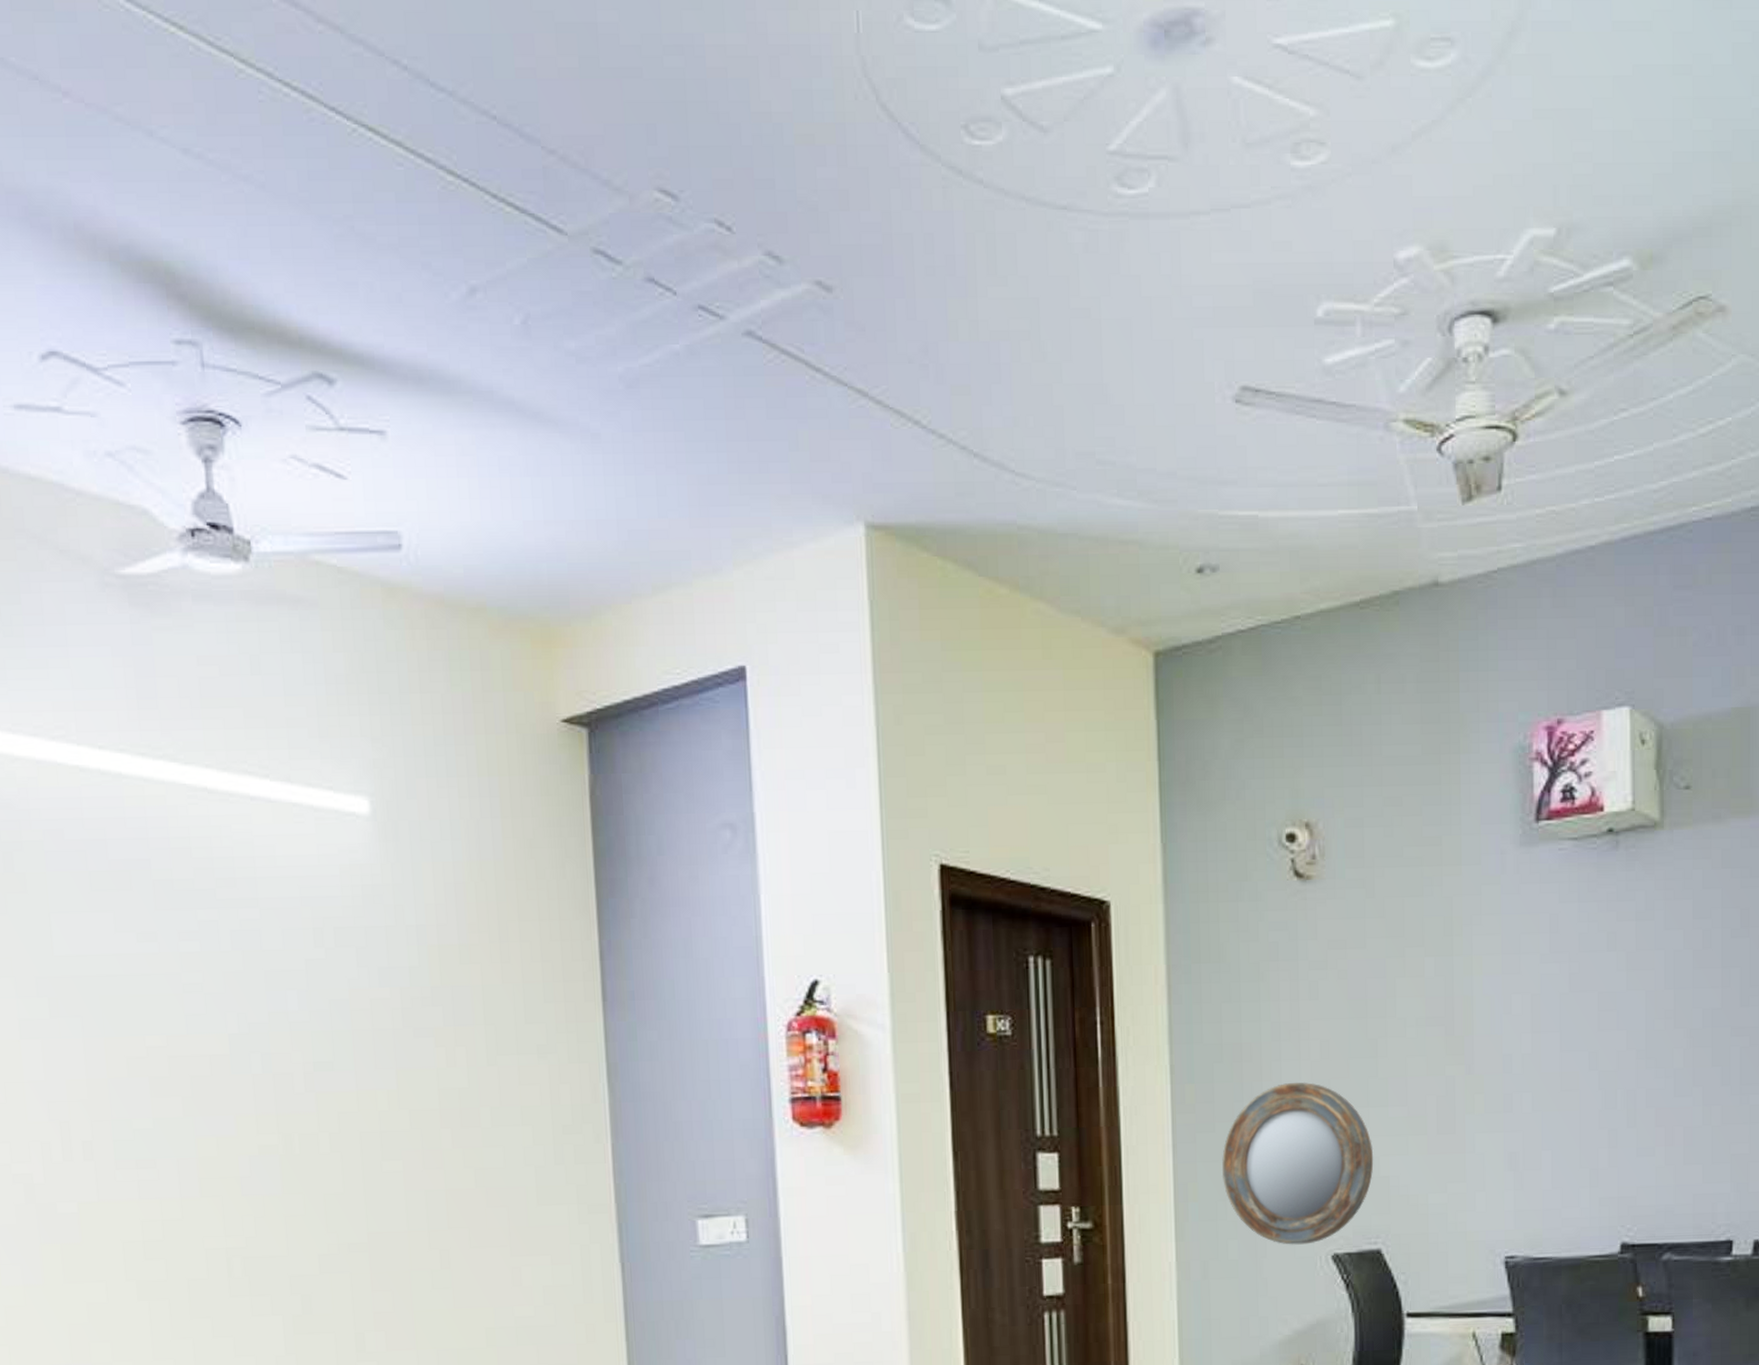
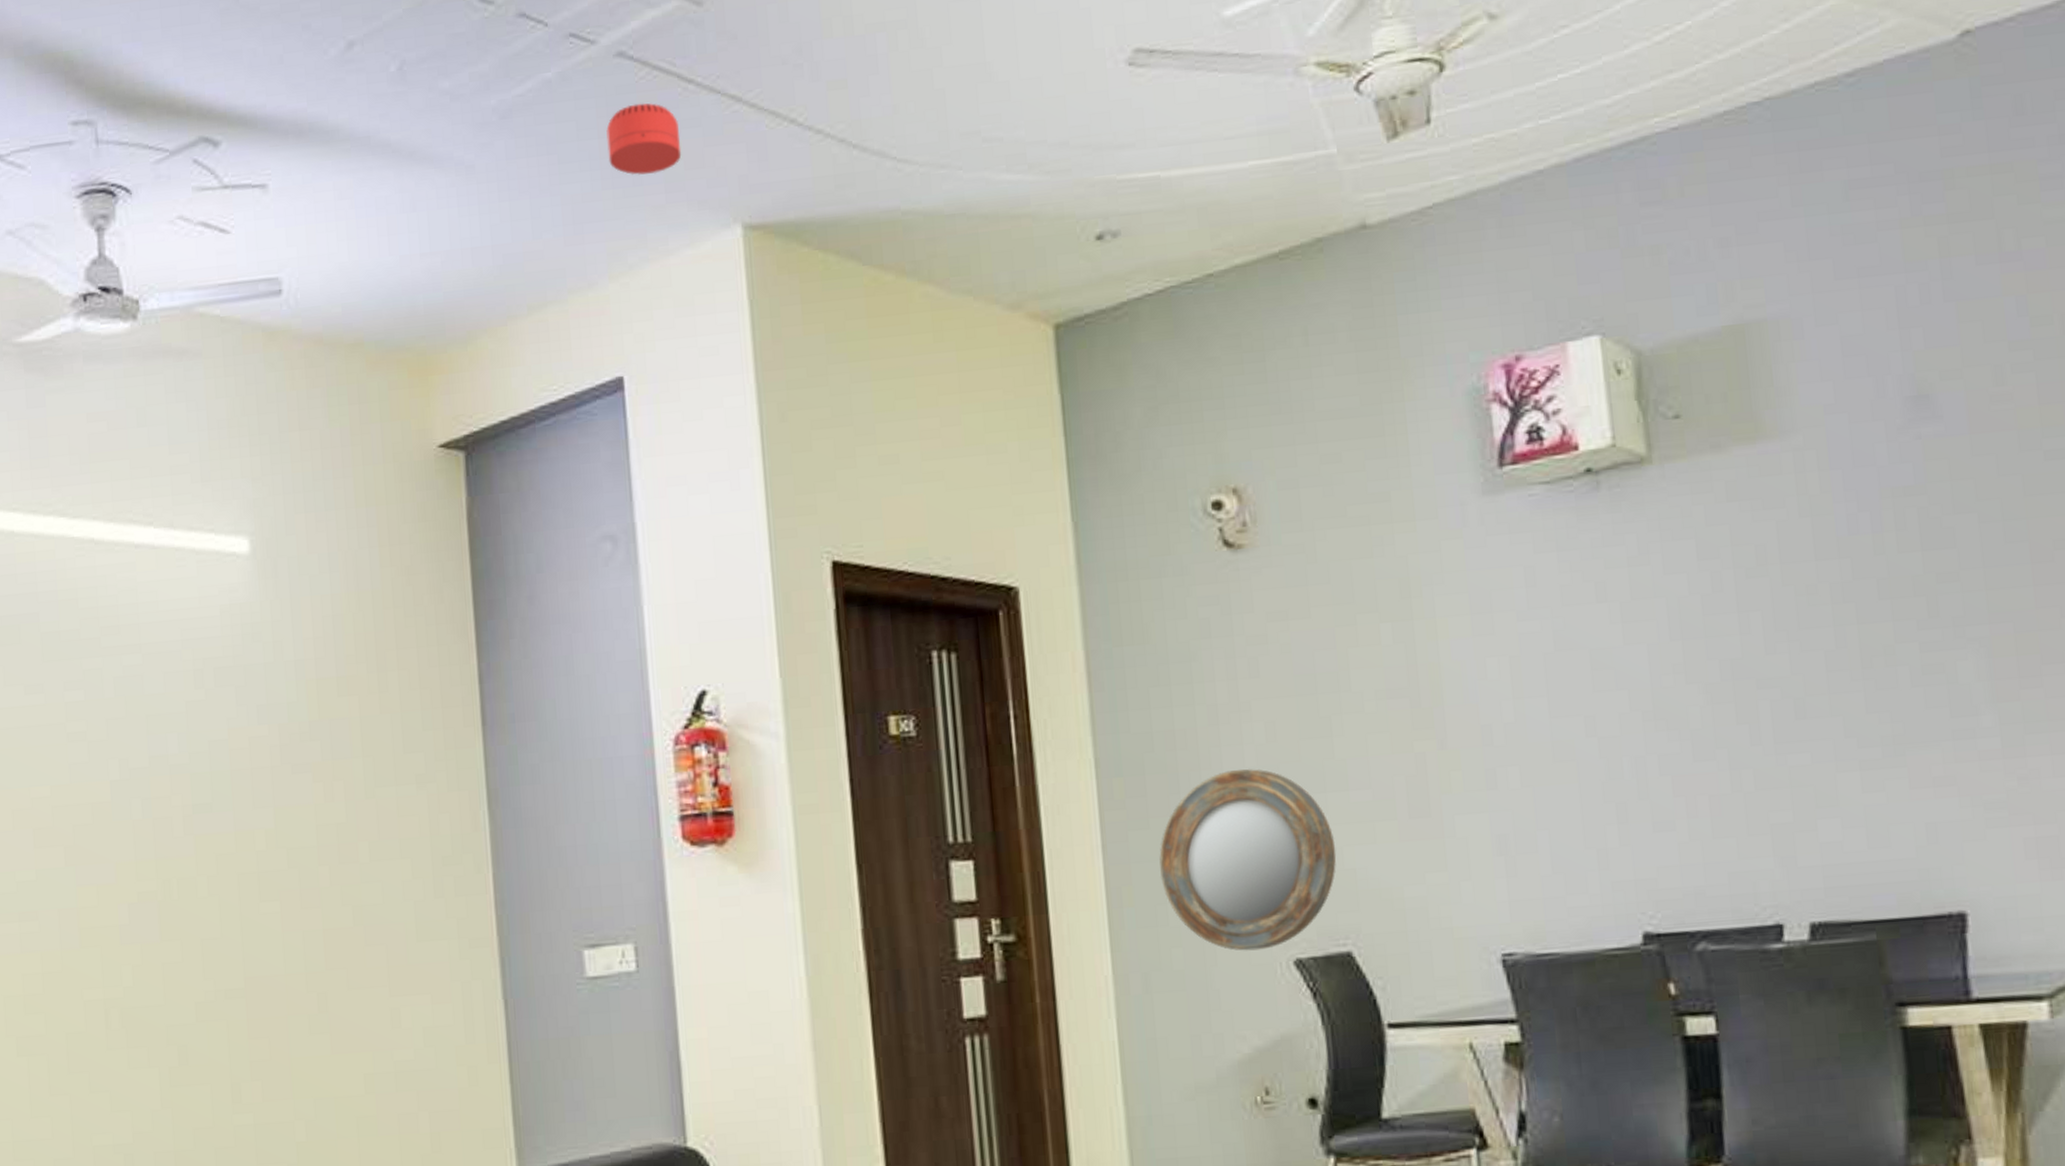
smoke detector: none [733,387,808,463] -> present [606,103,682,176]

